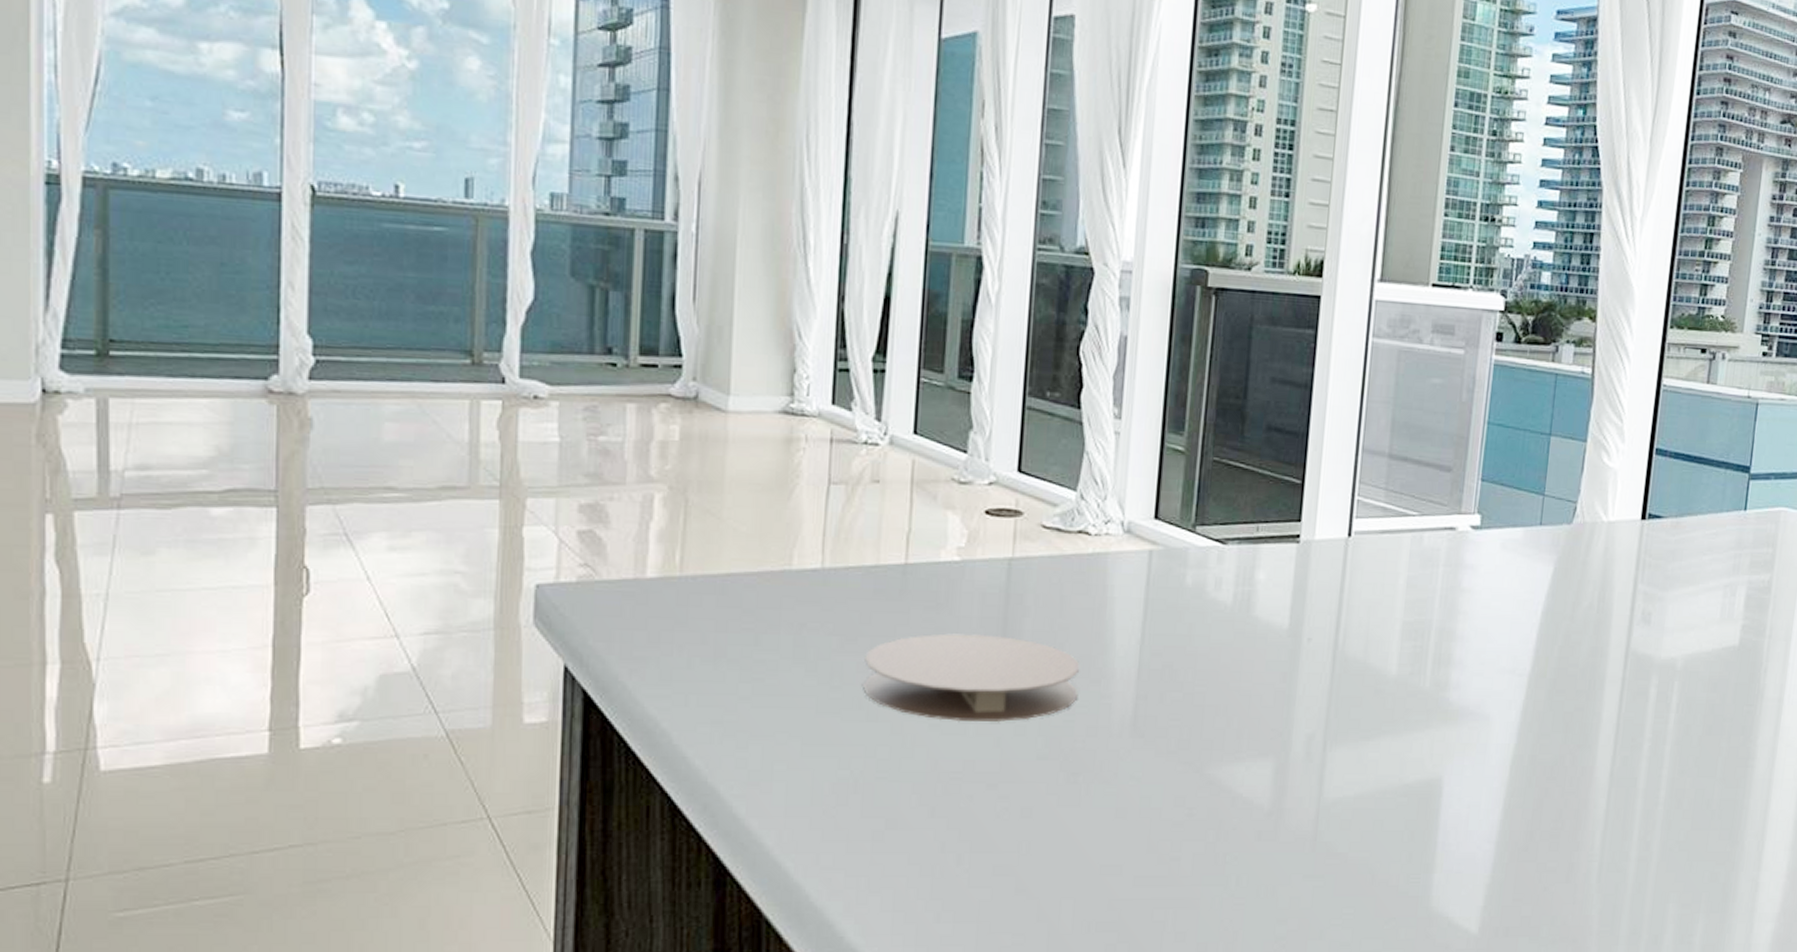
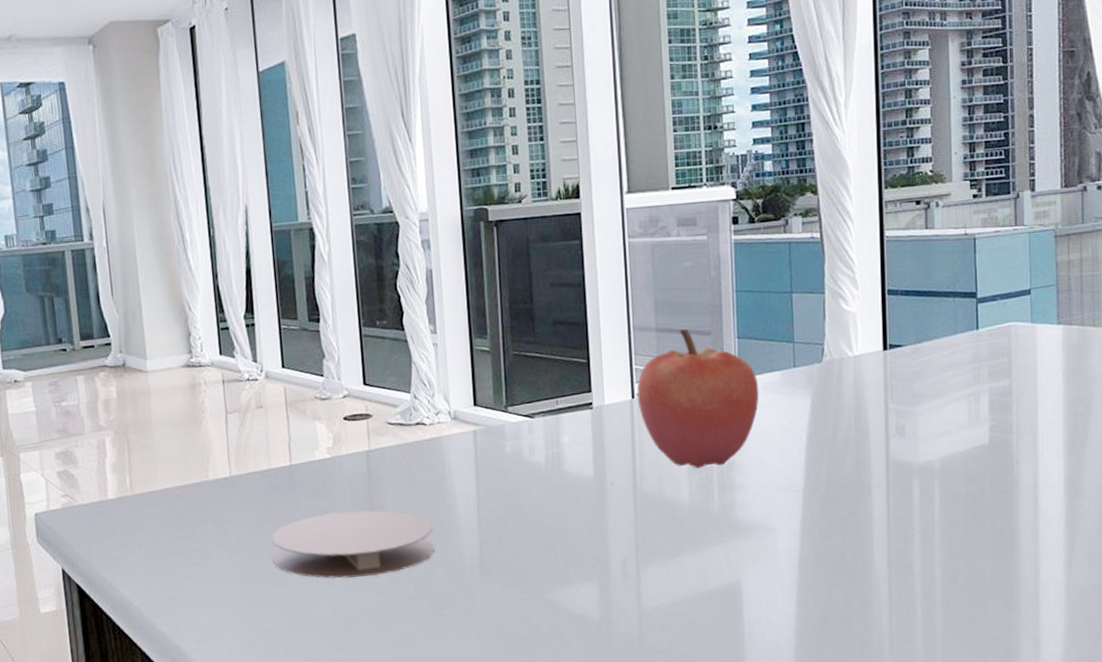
apple: none [1354,460,1497,634] -> present [636,329,760,469]

